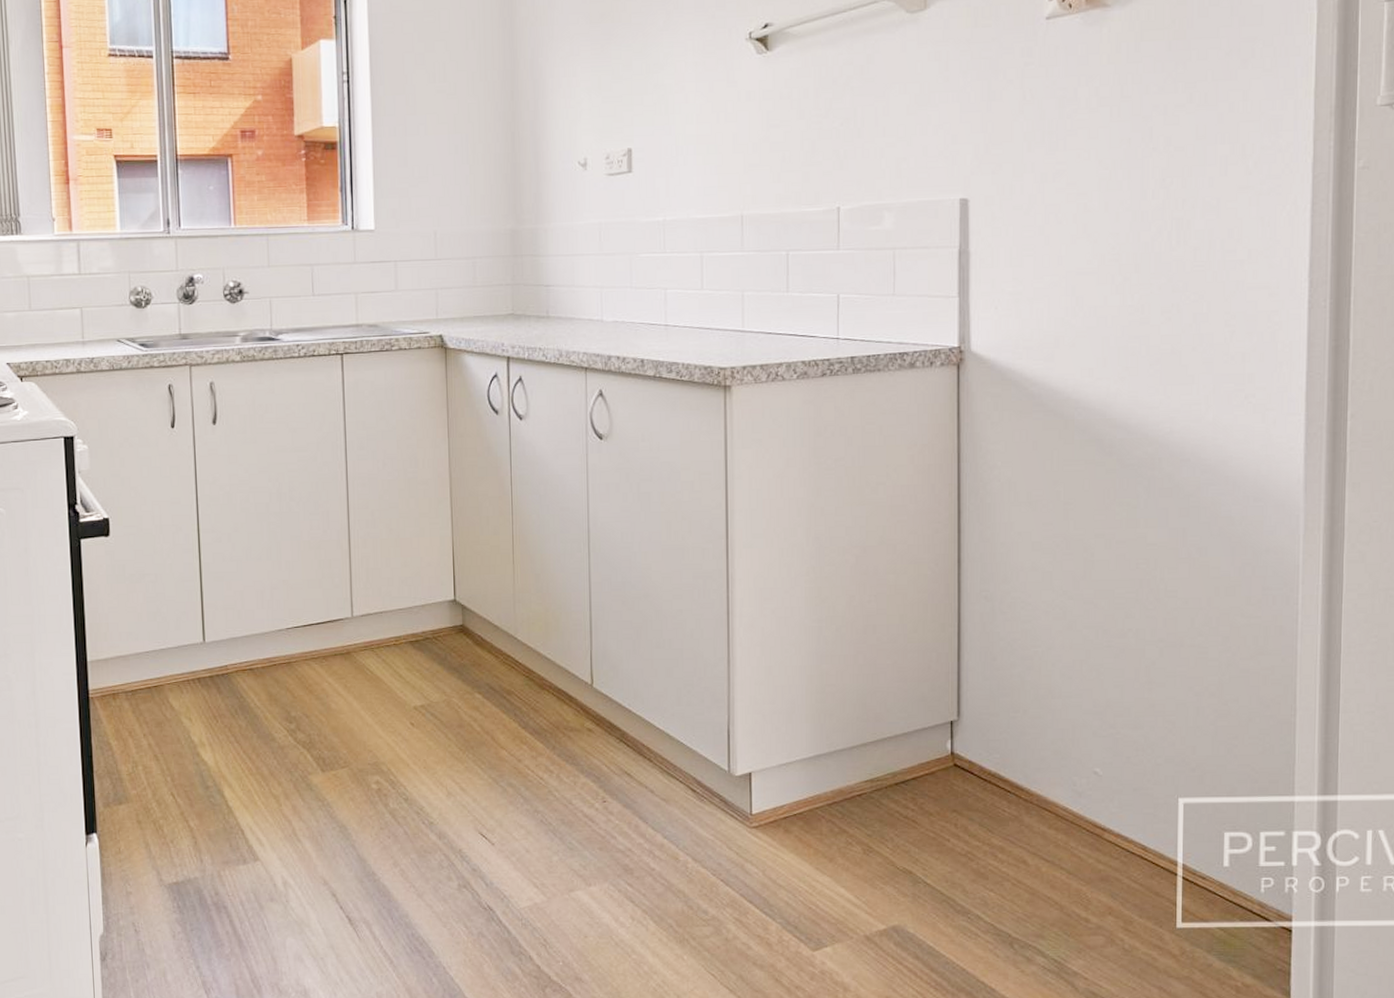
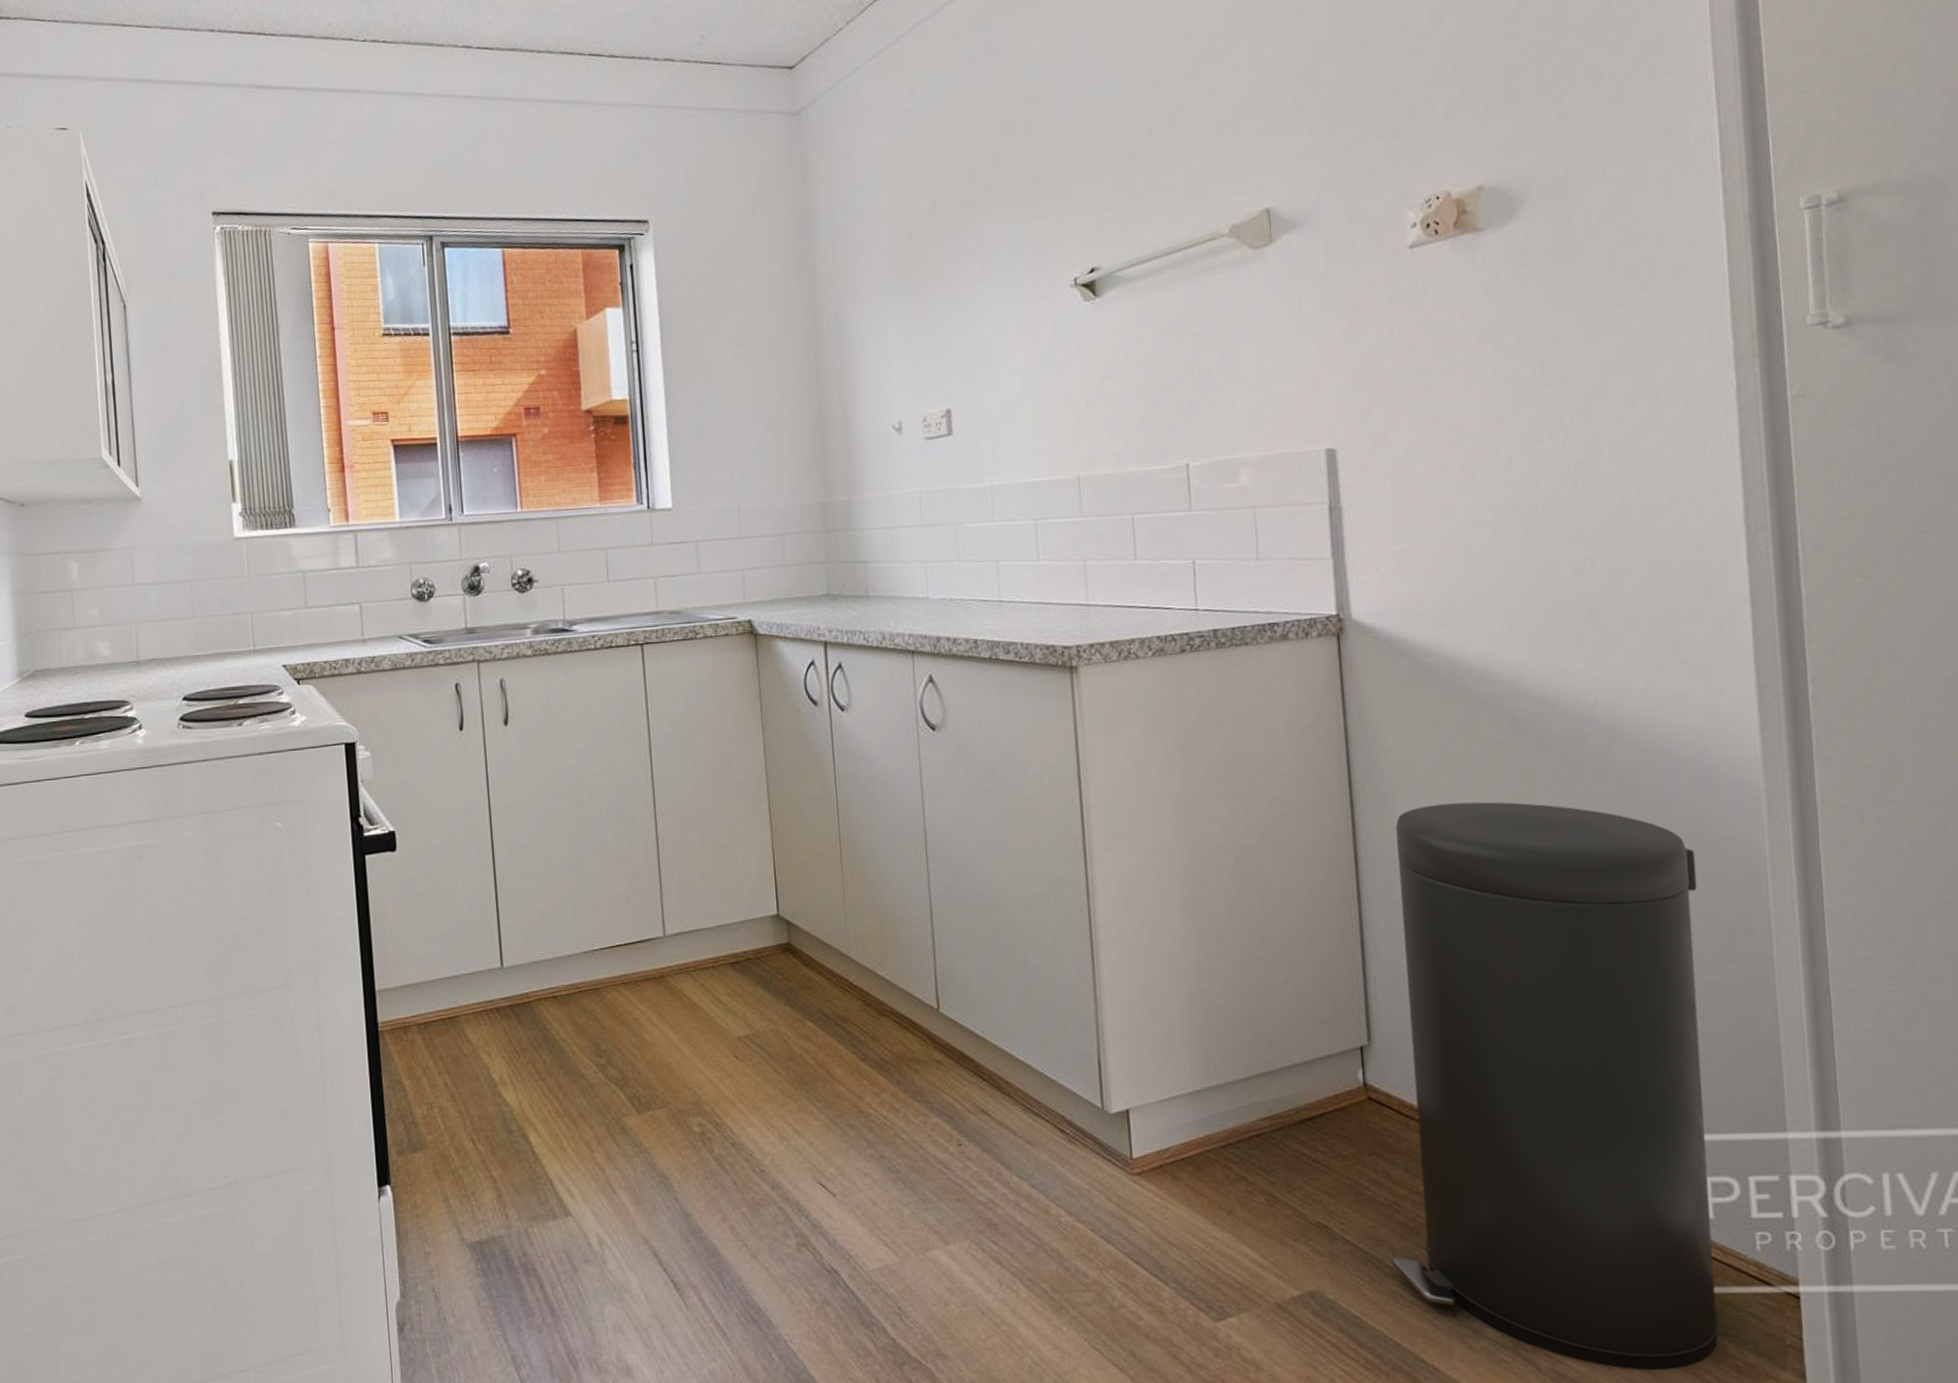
pedal bin: none [963,514,1241,991] -> present [1391,801,1720,1371]

